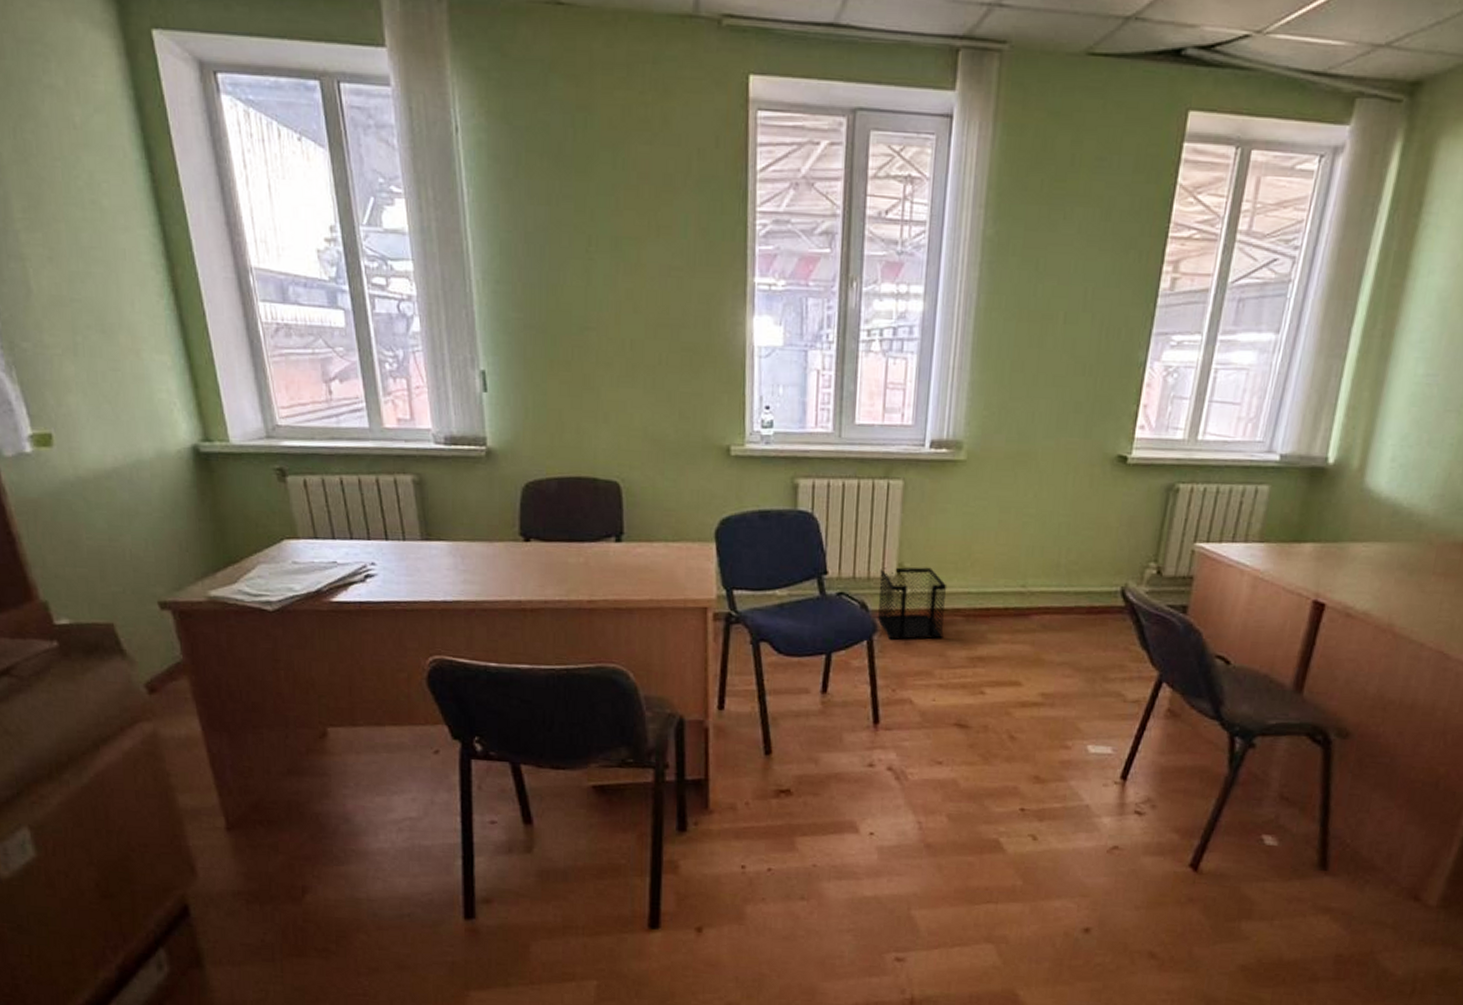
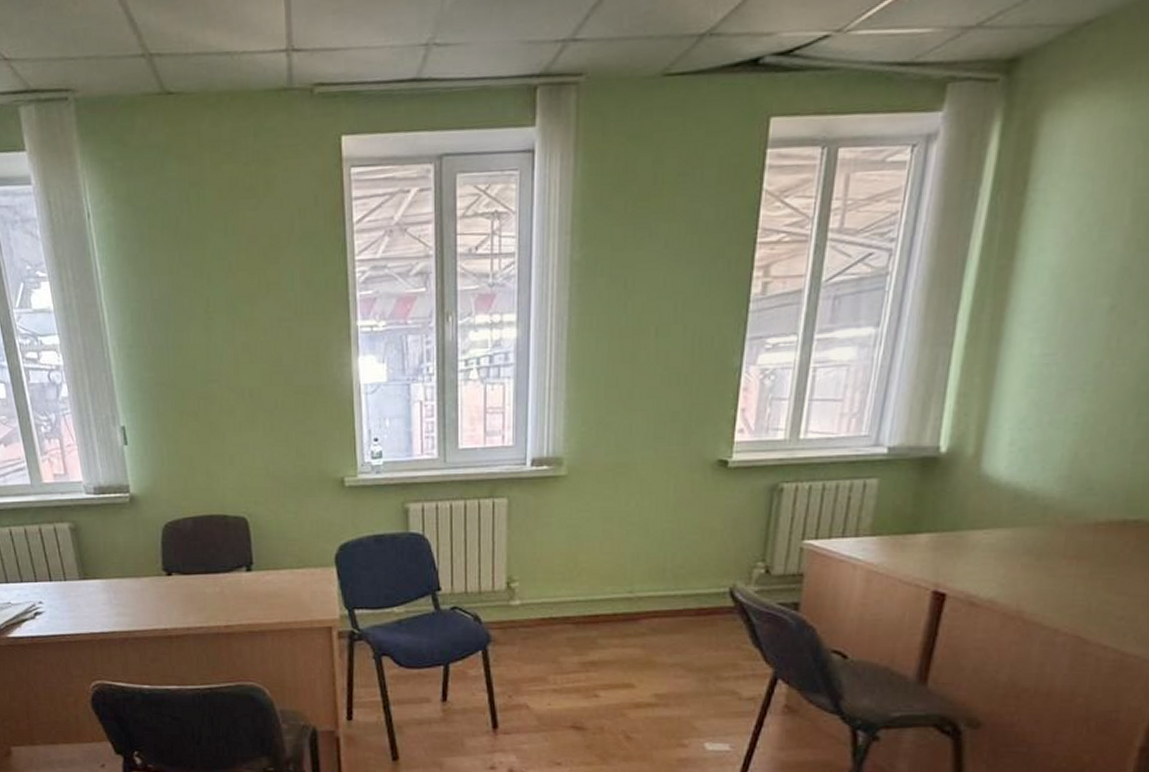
wastebasket: present [877,567,947,641] -> none [490,579,556,650]

